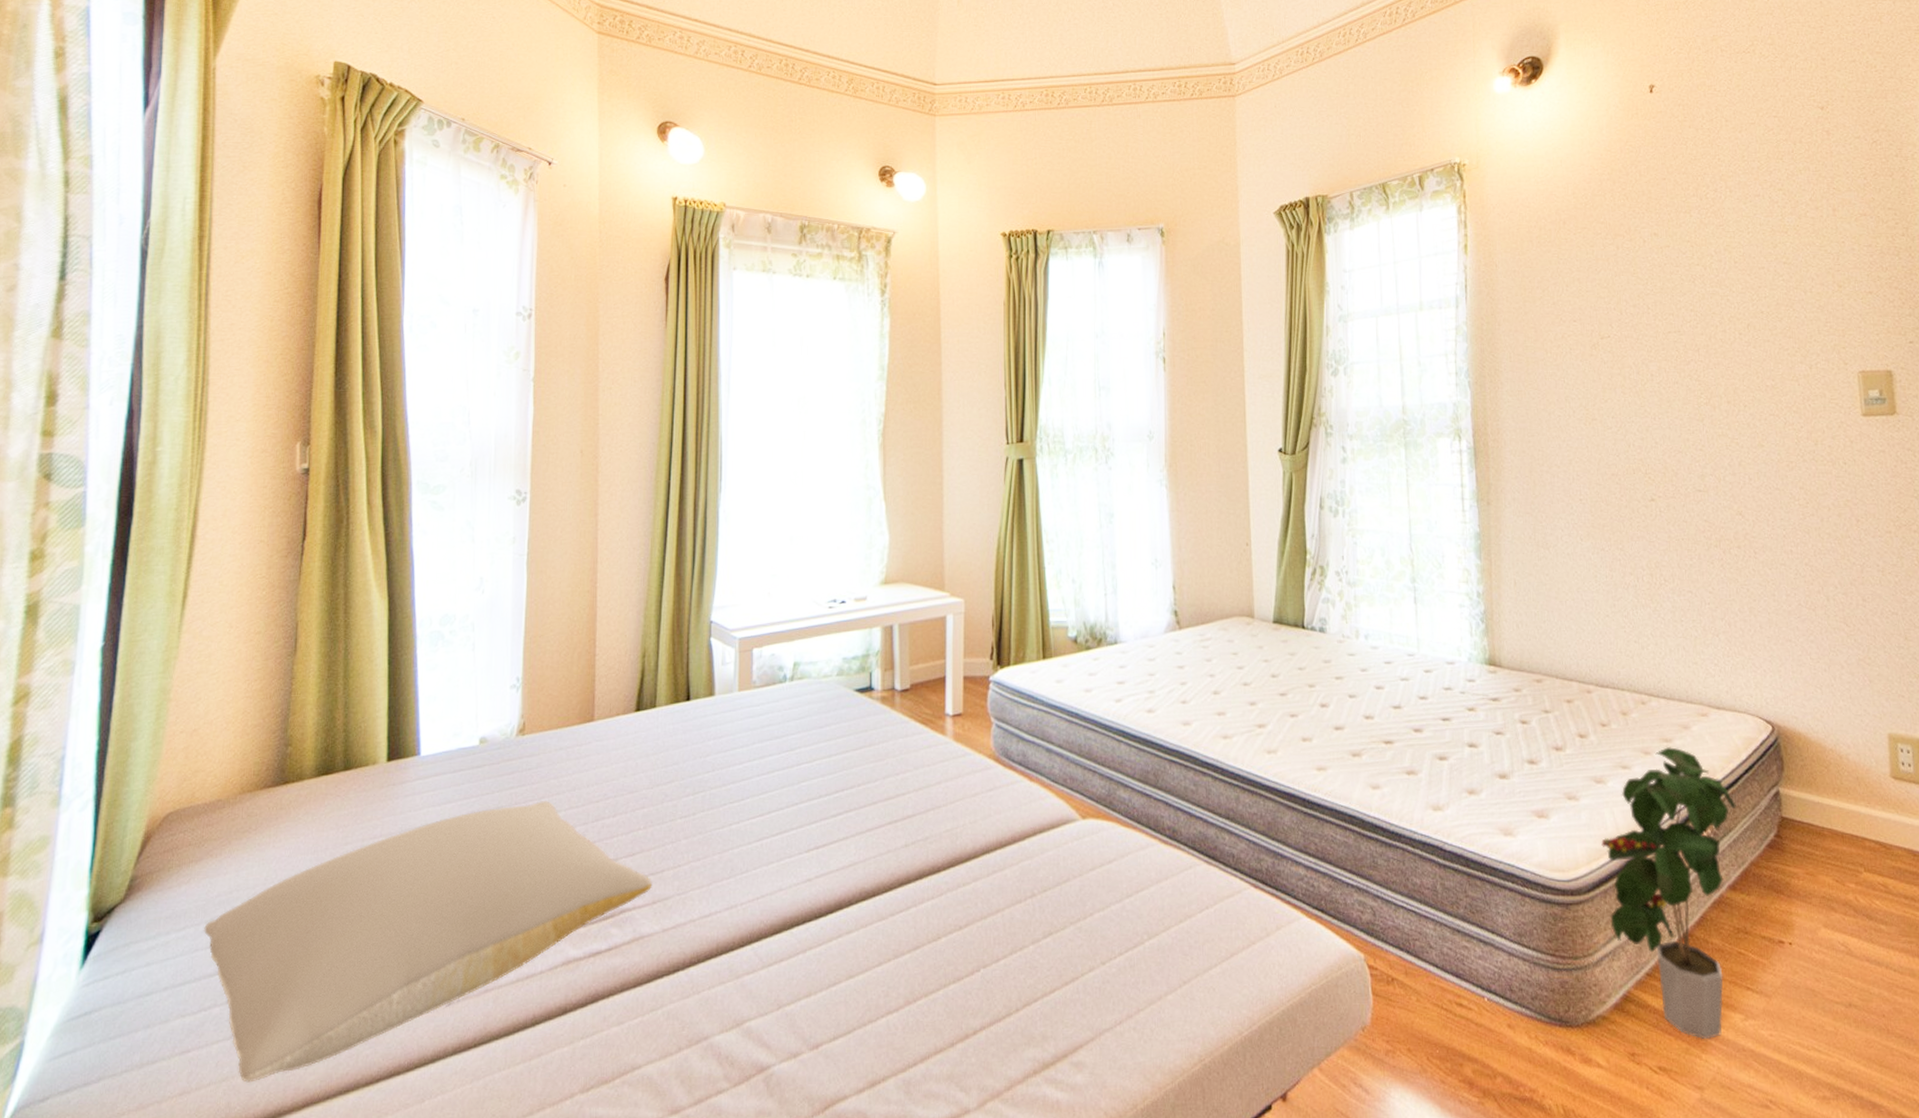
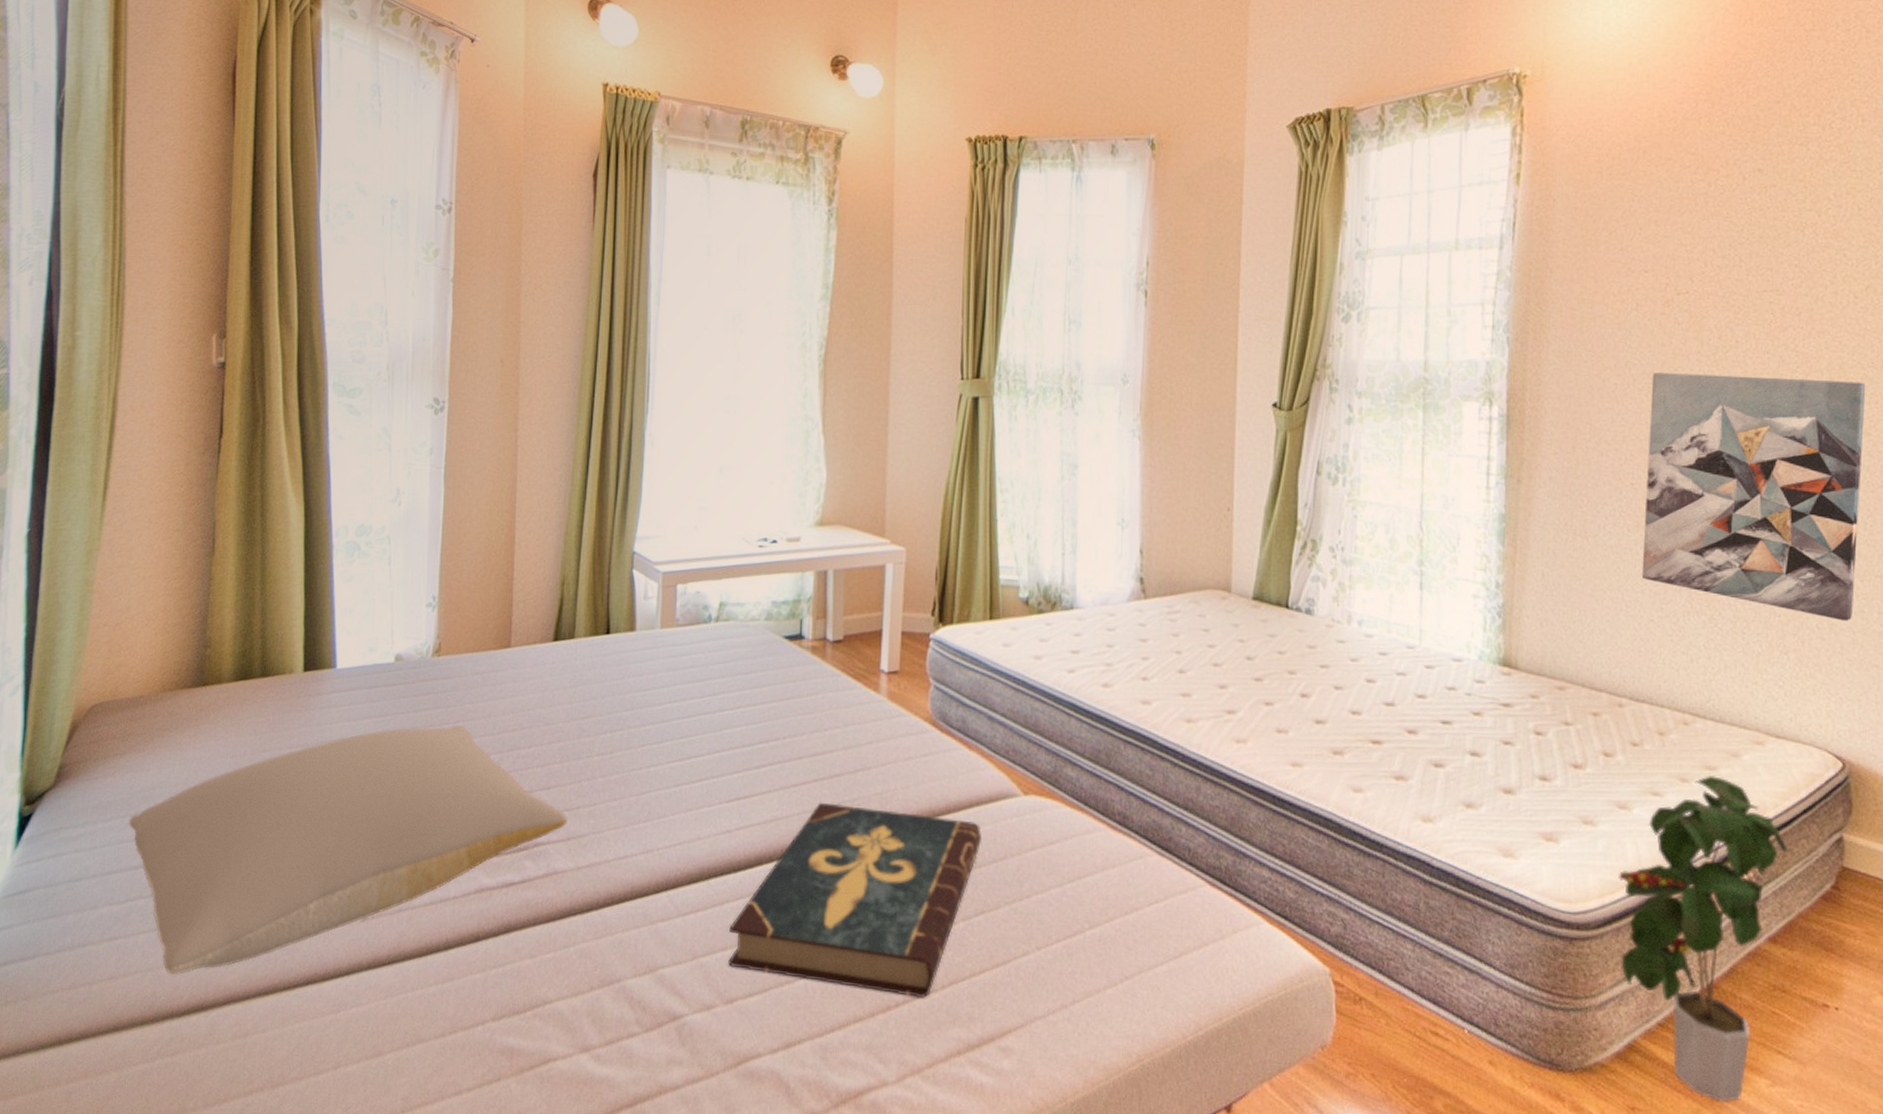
book: none [813,843,1047,1024] -> present [728,802,982,999]
wall art: none [1587,403,1766,604] -> present [1641,373,1866,621]

